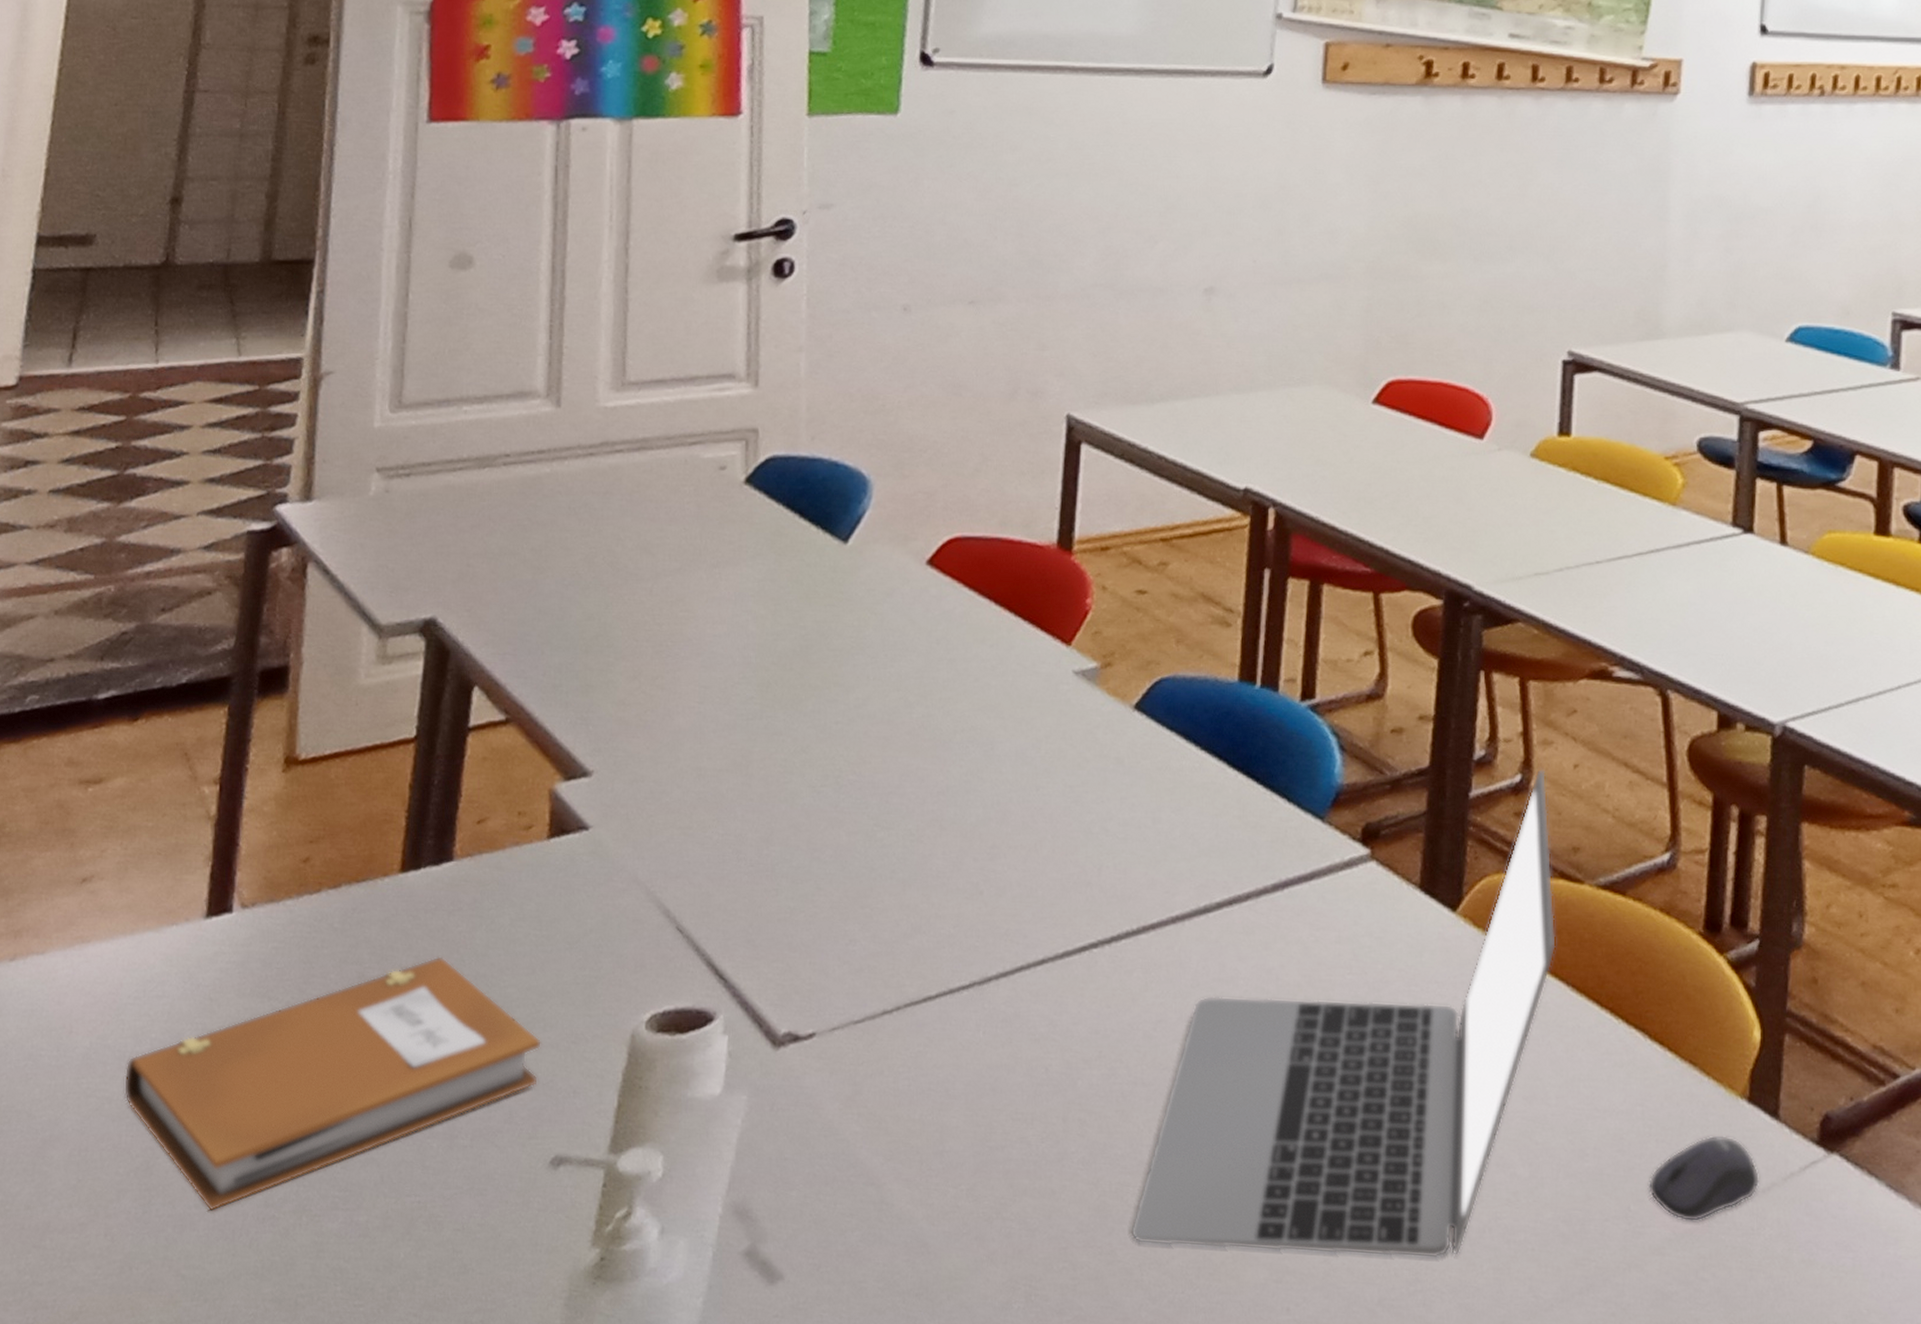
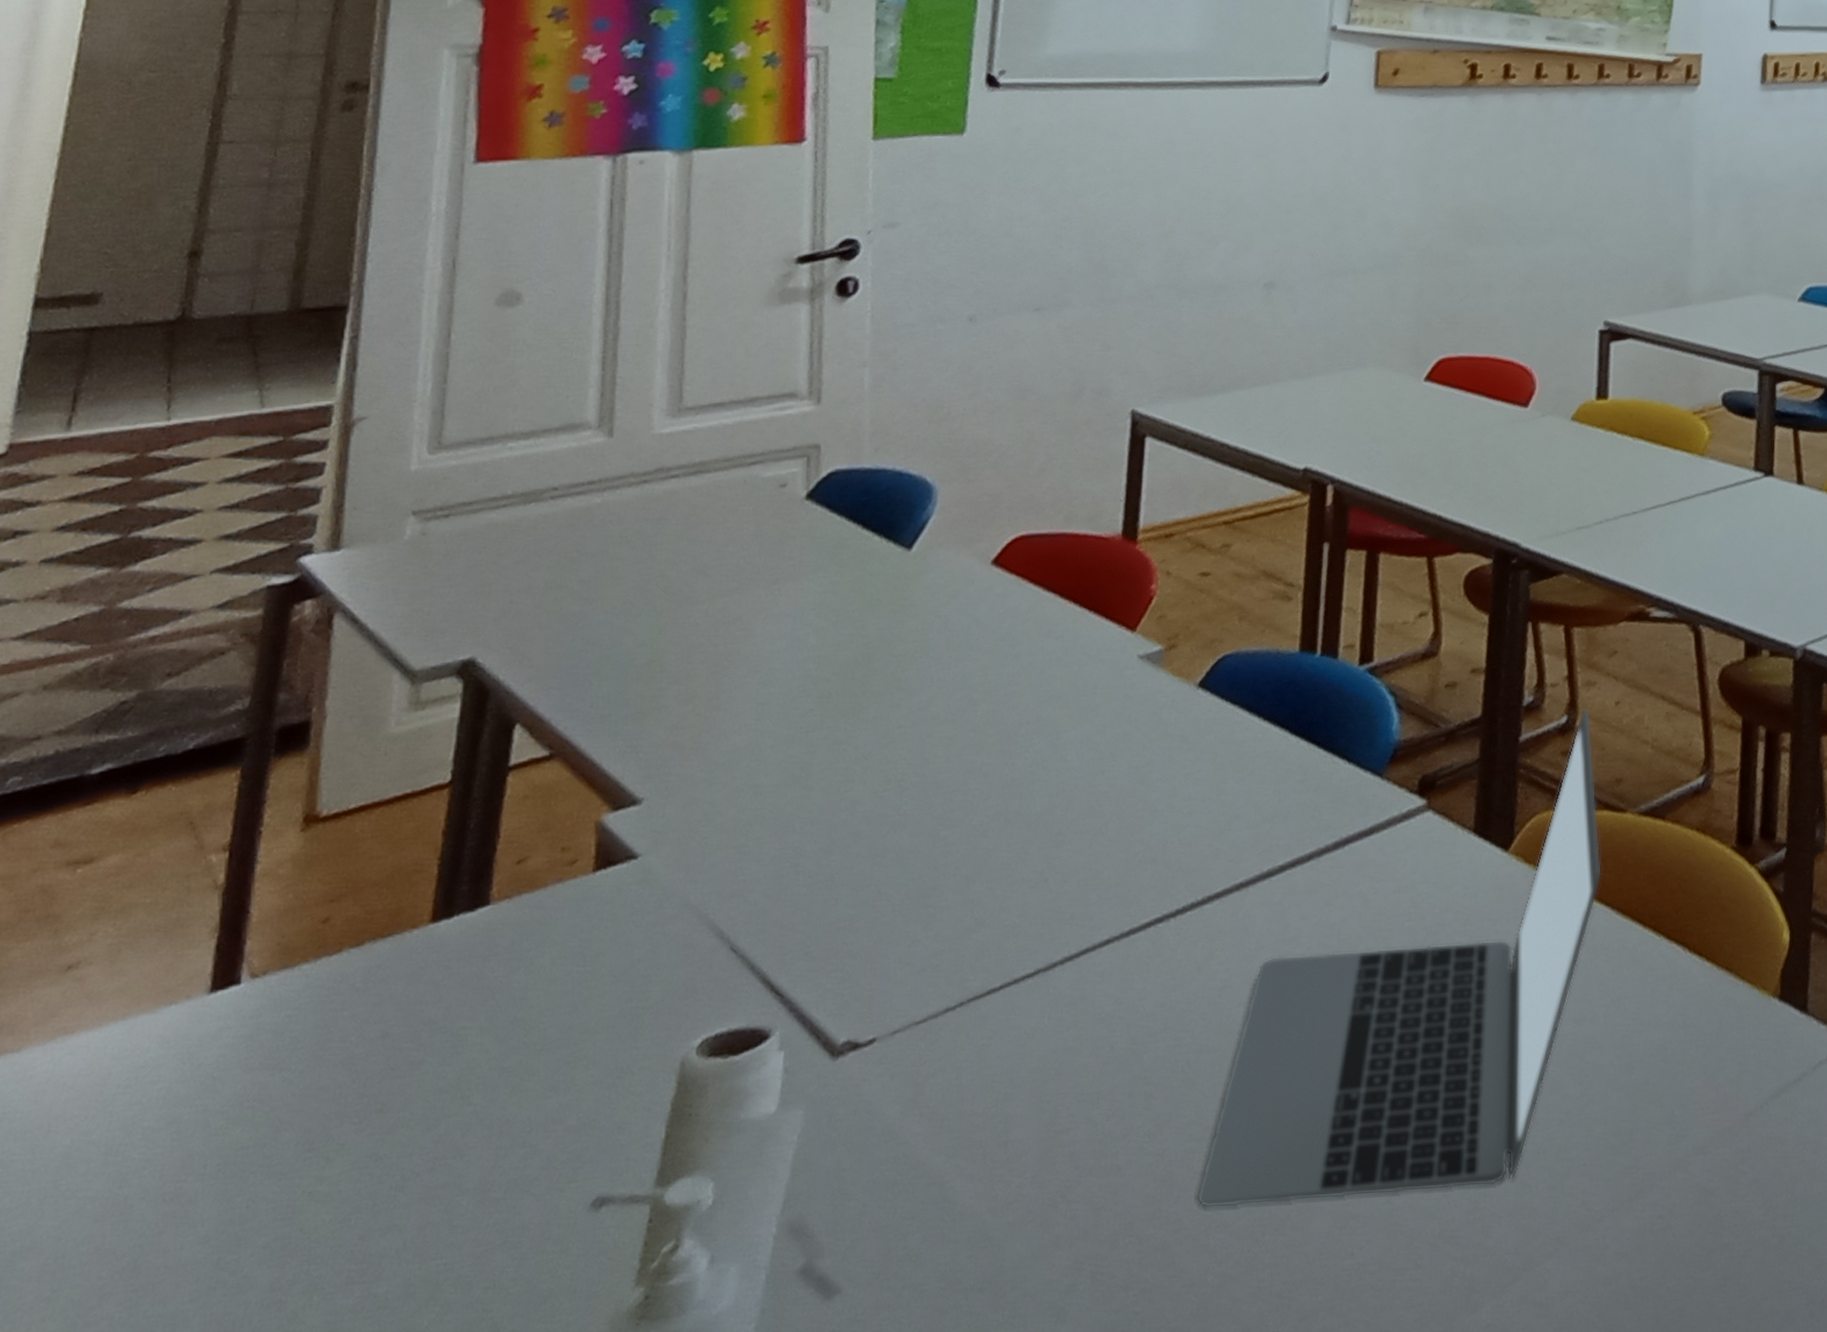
notebook: present [123,956,542,1211] -> none [109,1005,584,1304]
computer mouse: present [1647,1135,1760,1222] -> none [1690,1034,1792,1120]

